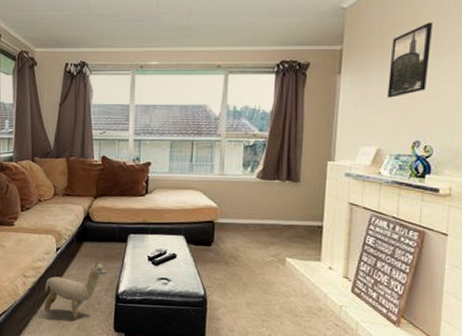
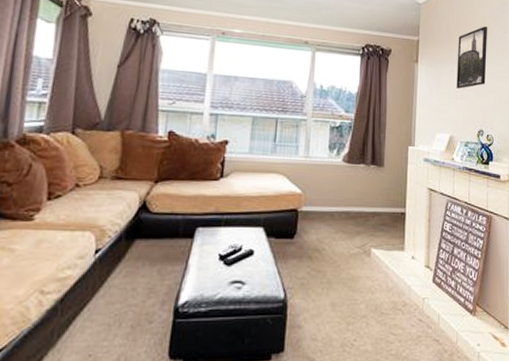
plush toy: present [43,260,107,321] -> none [67,262,164,350]

